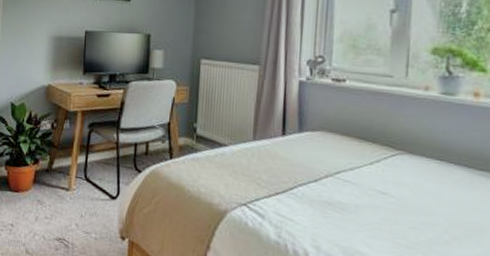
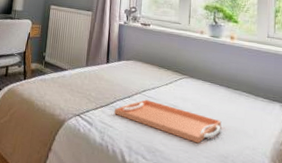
serving tray: none [295,184,457,245] -> present [114,100,222,144]

